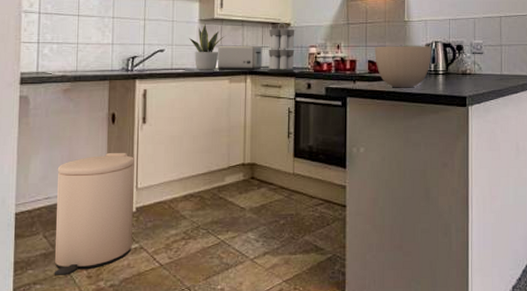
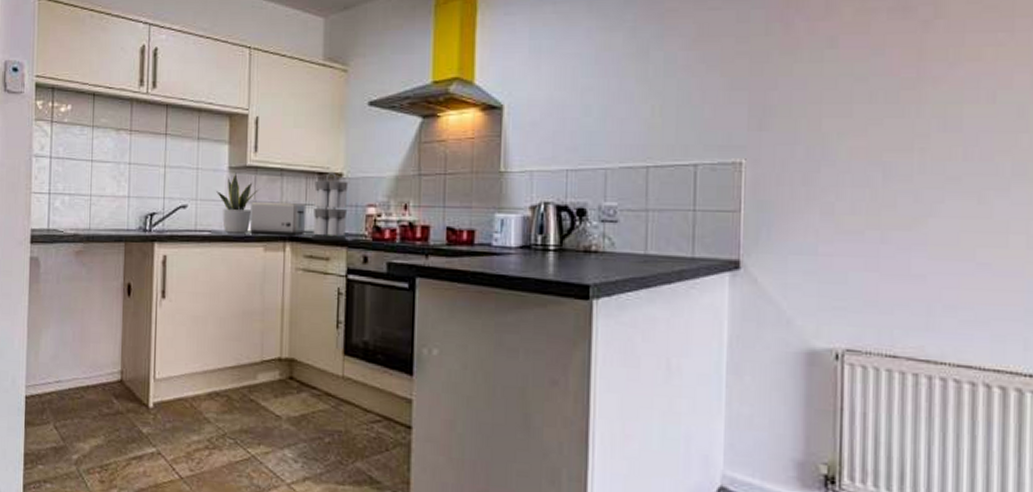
pedal bin: present [54,153,134,275] -> none [64,332,152,477]
bowl: present [375,46,431,88] -> none [456,207,539,269]

